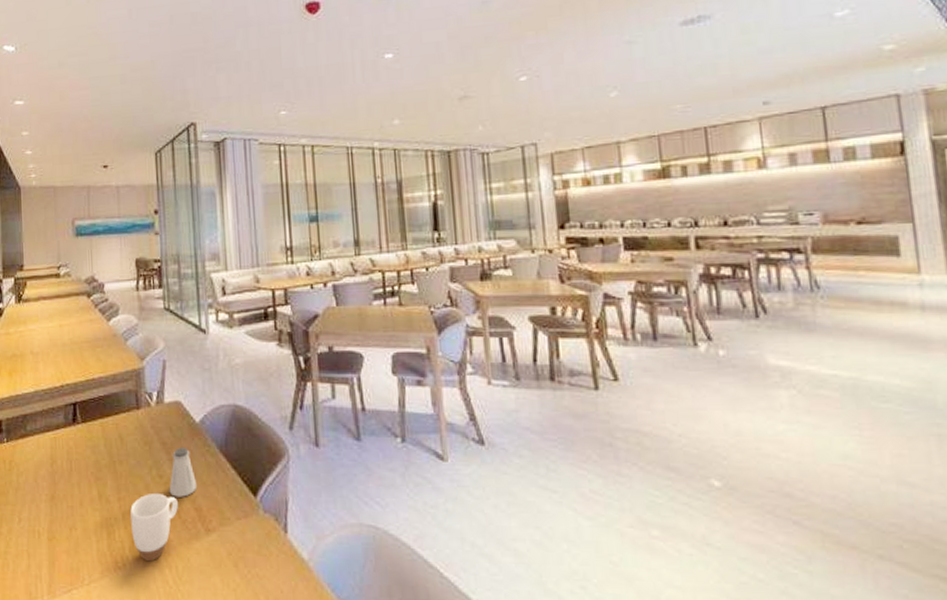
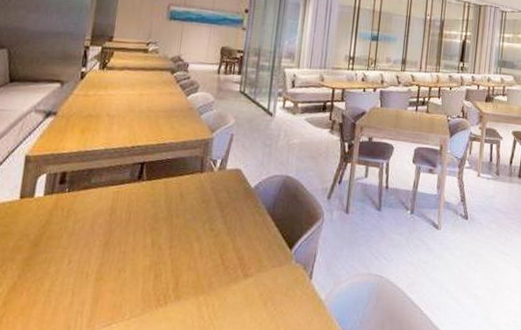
mug: present [130,492,178,562] -> none [177,243,224,300]
saltshaker: present [169,446,196,497] -> none [217,206,243,248]

